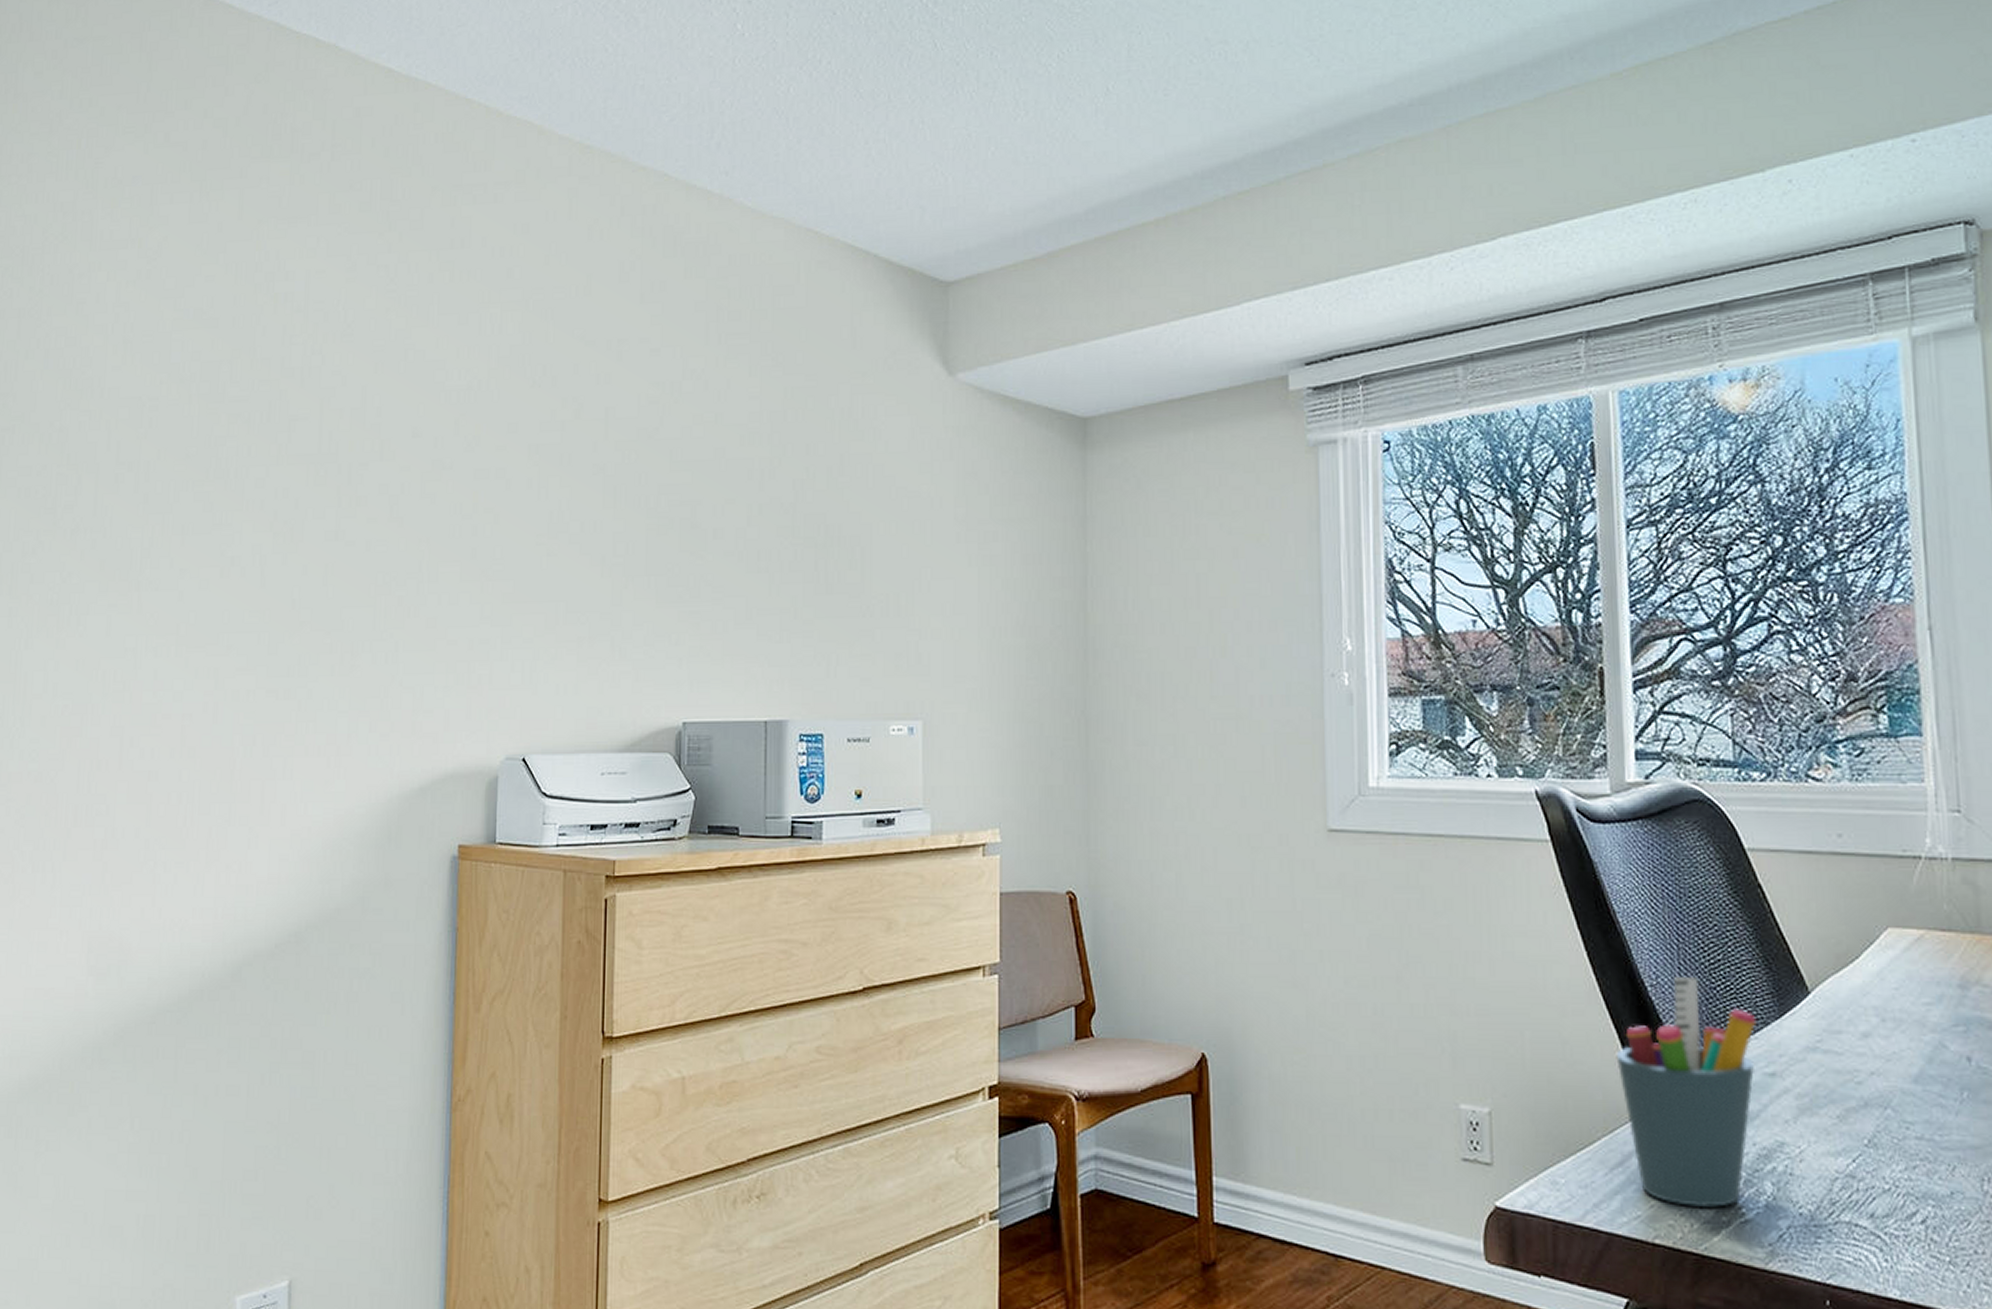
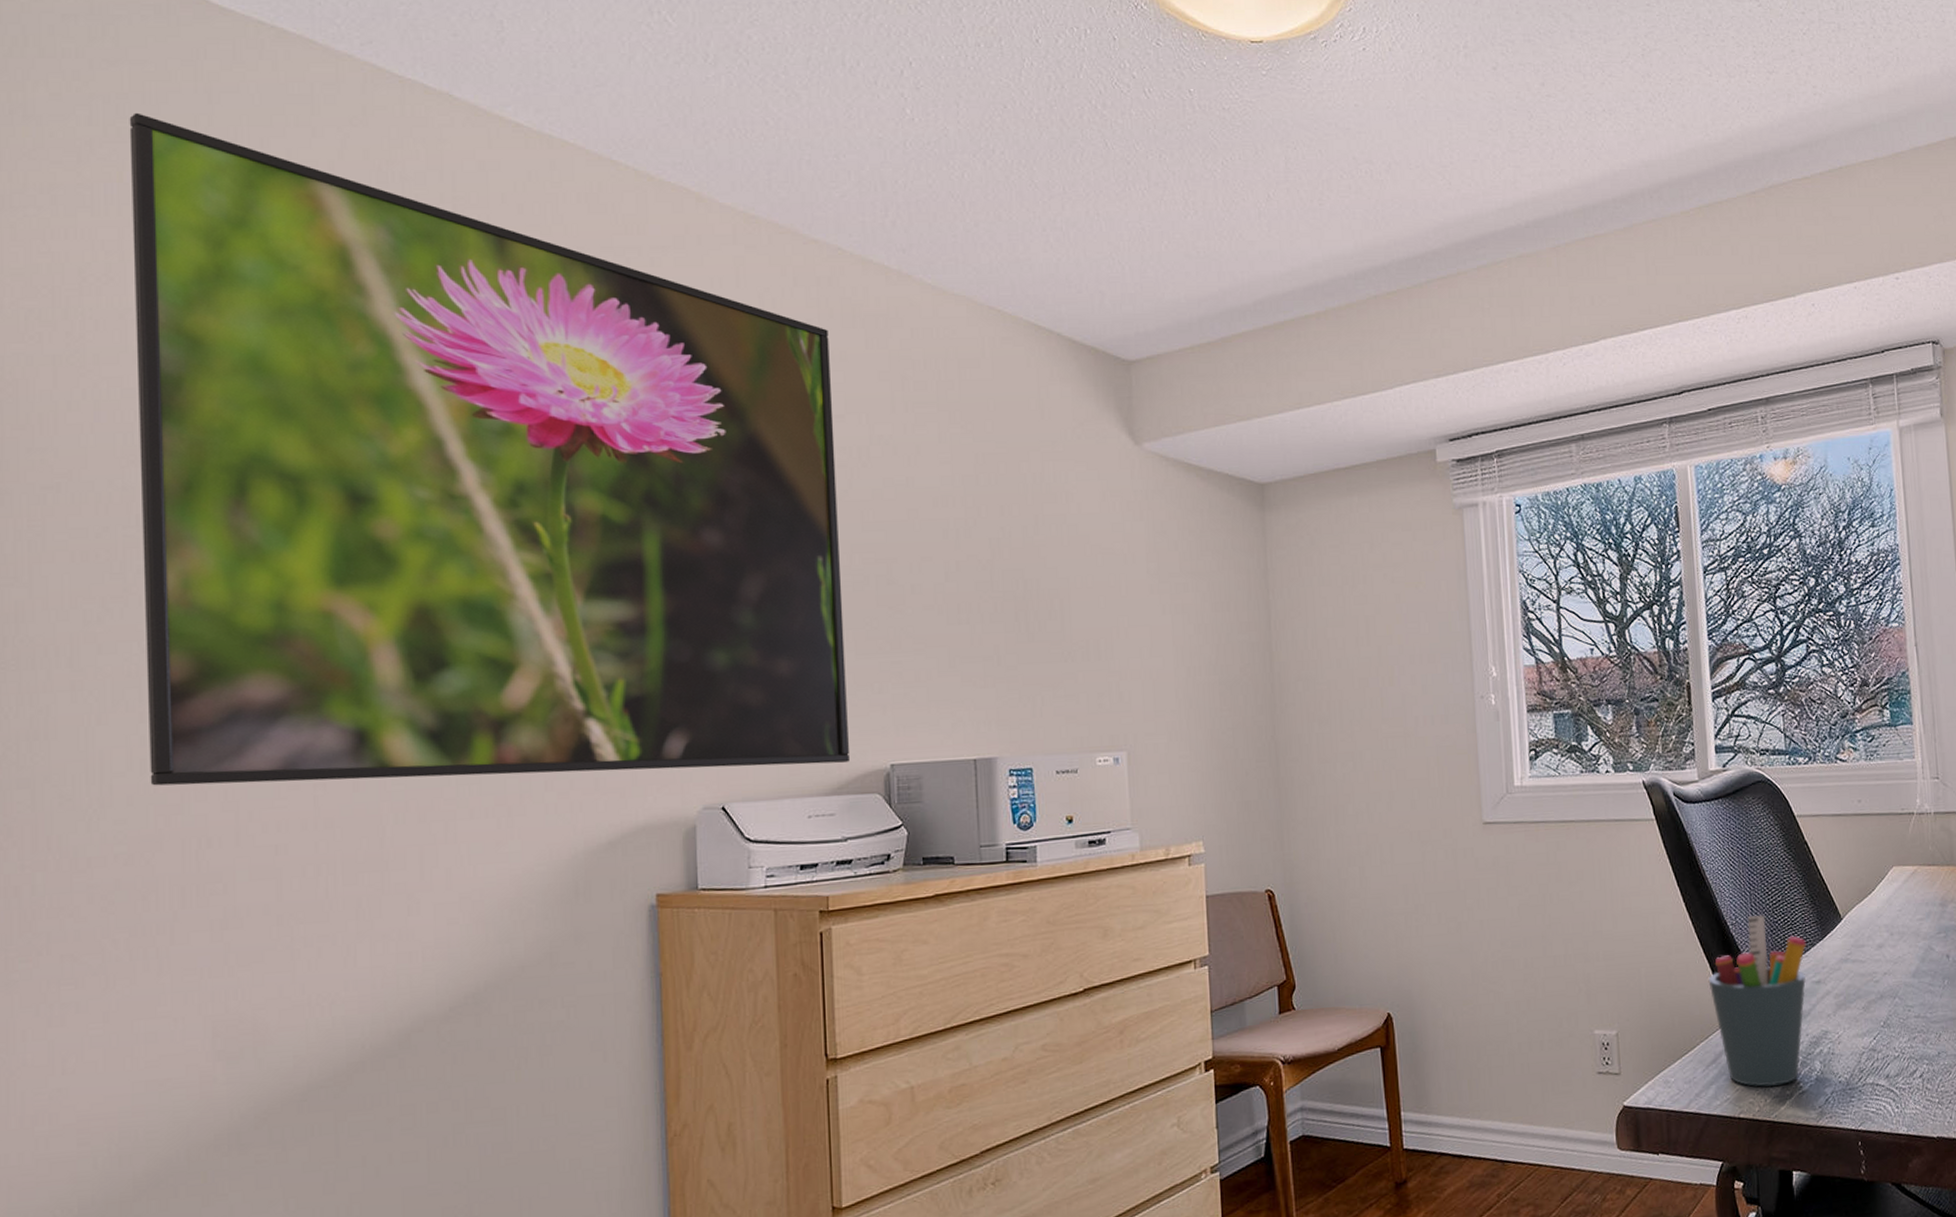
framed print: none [59,84,650,718] -> present [129,112,851,786]

